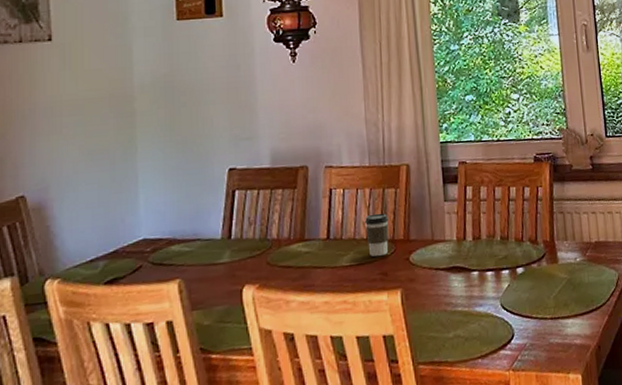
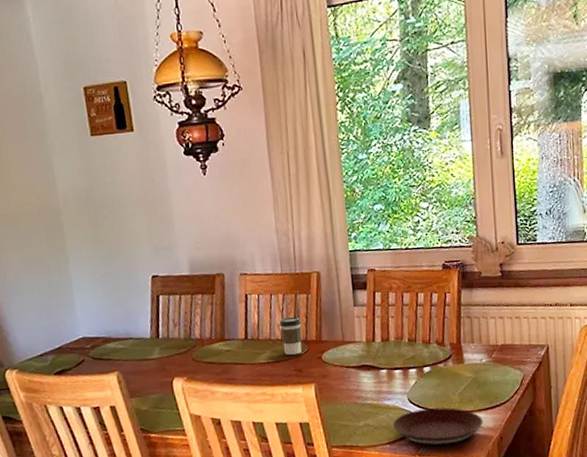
plate: none [484,313,580,359] -> present [392,407,483,446]

